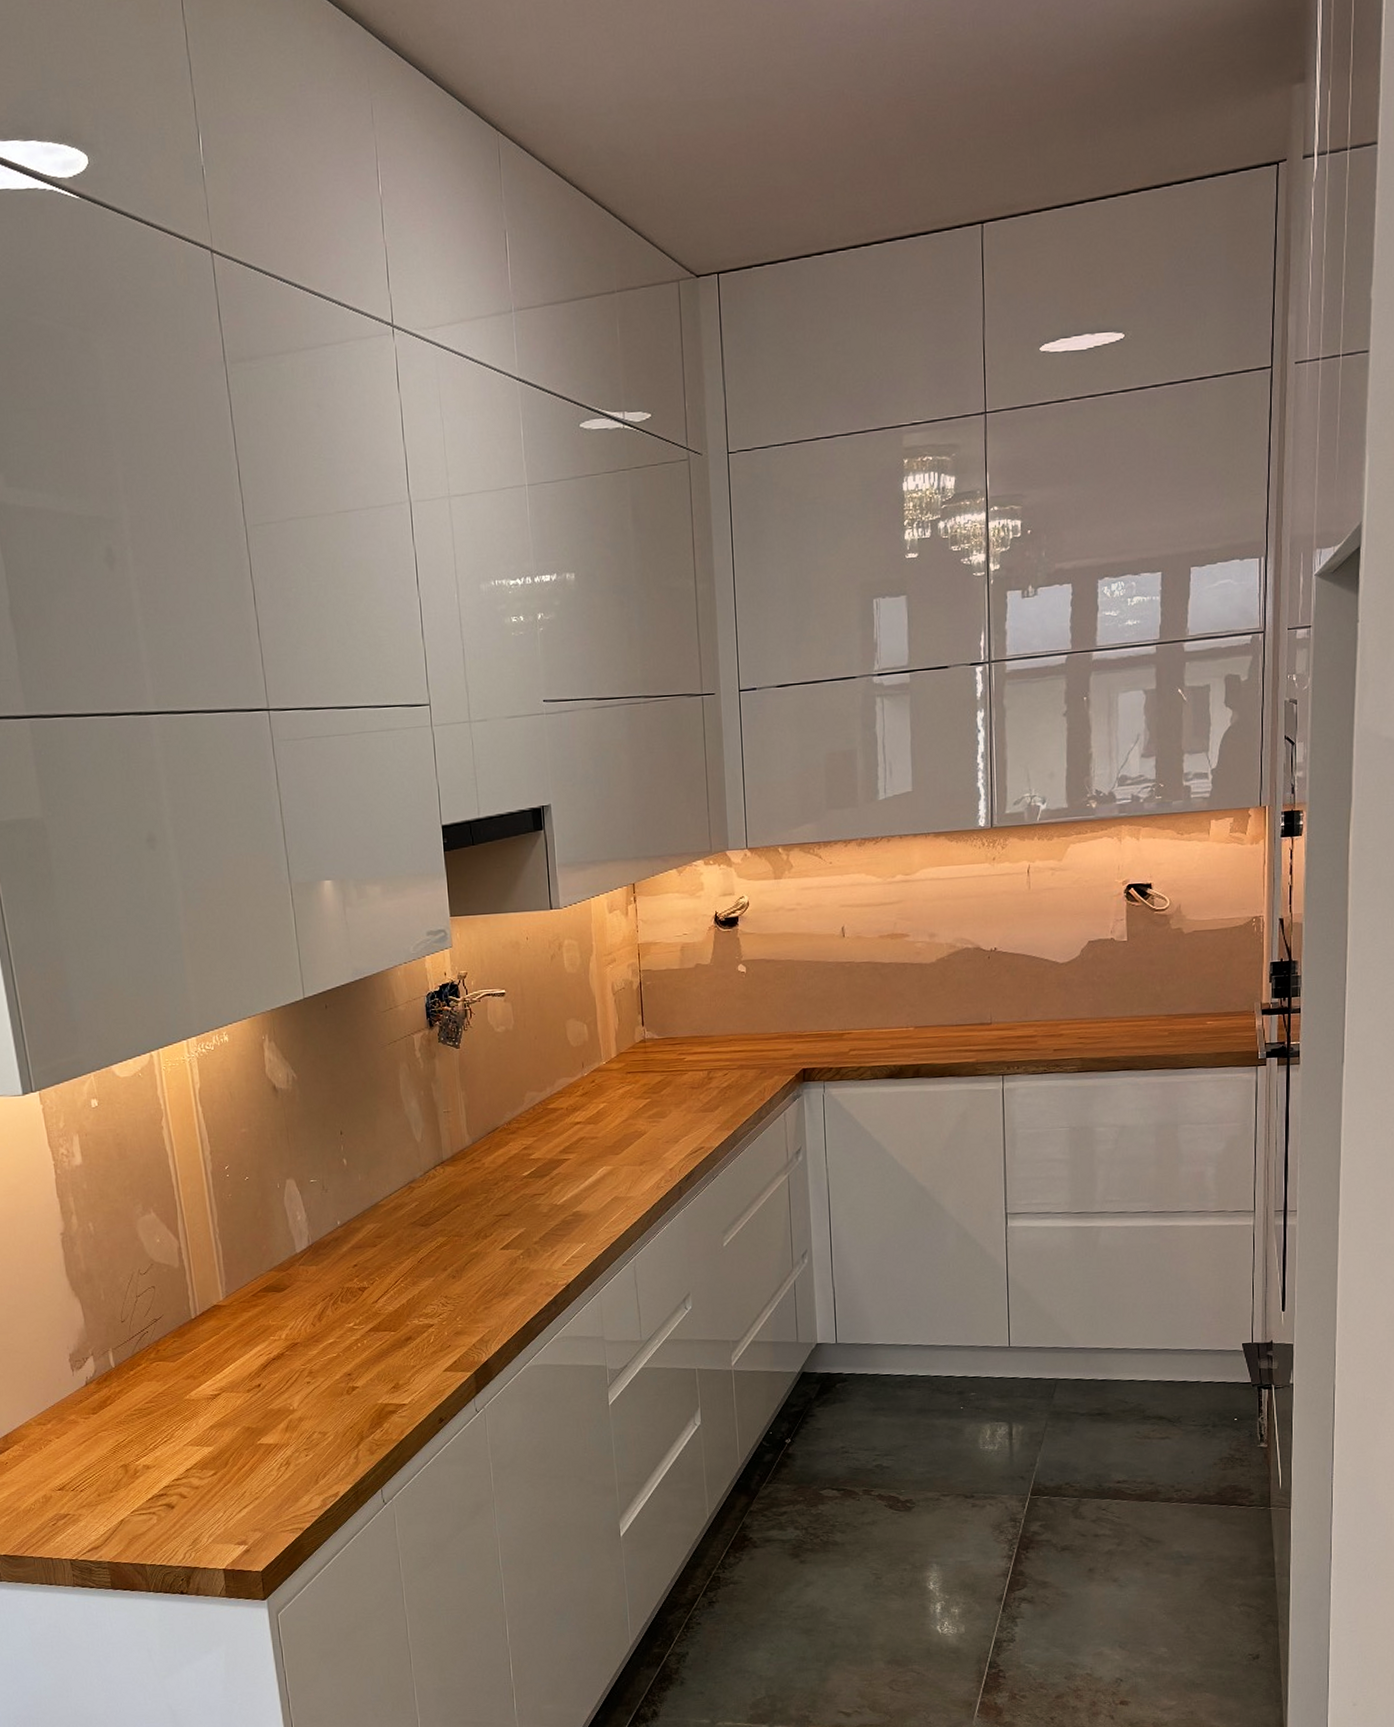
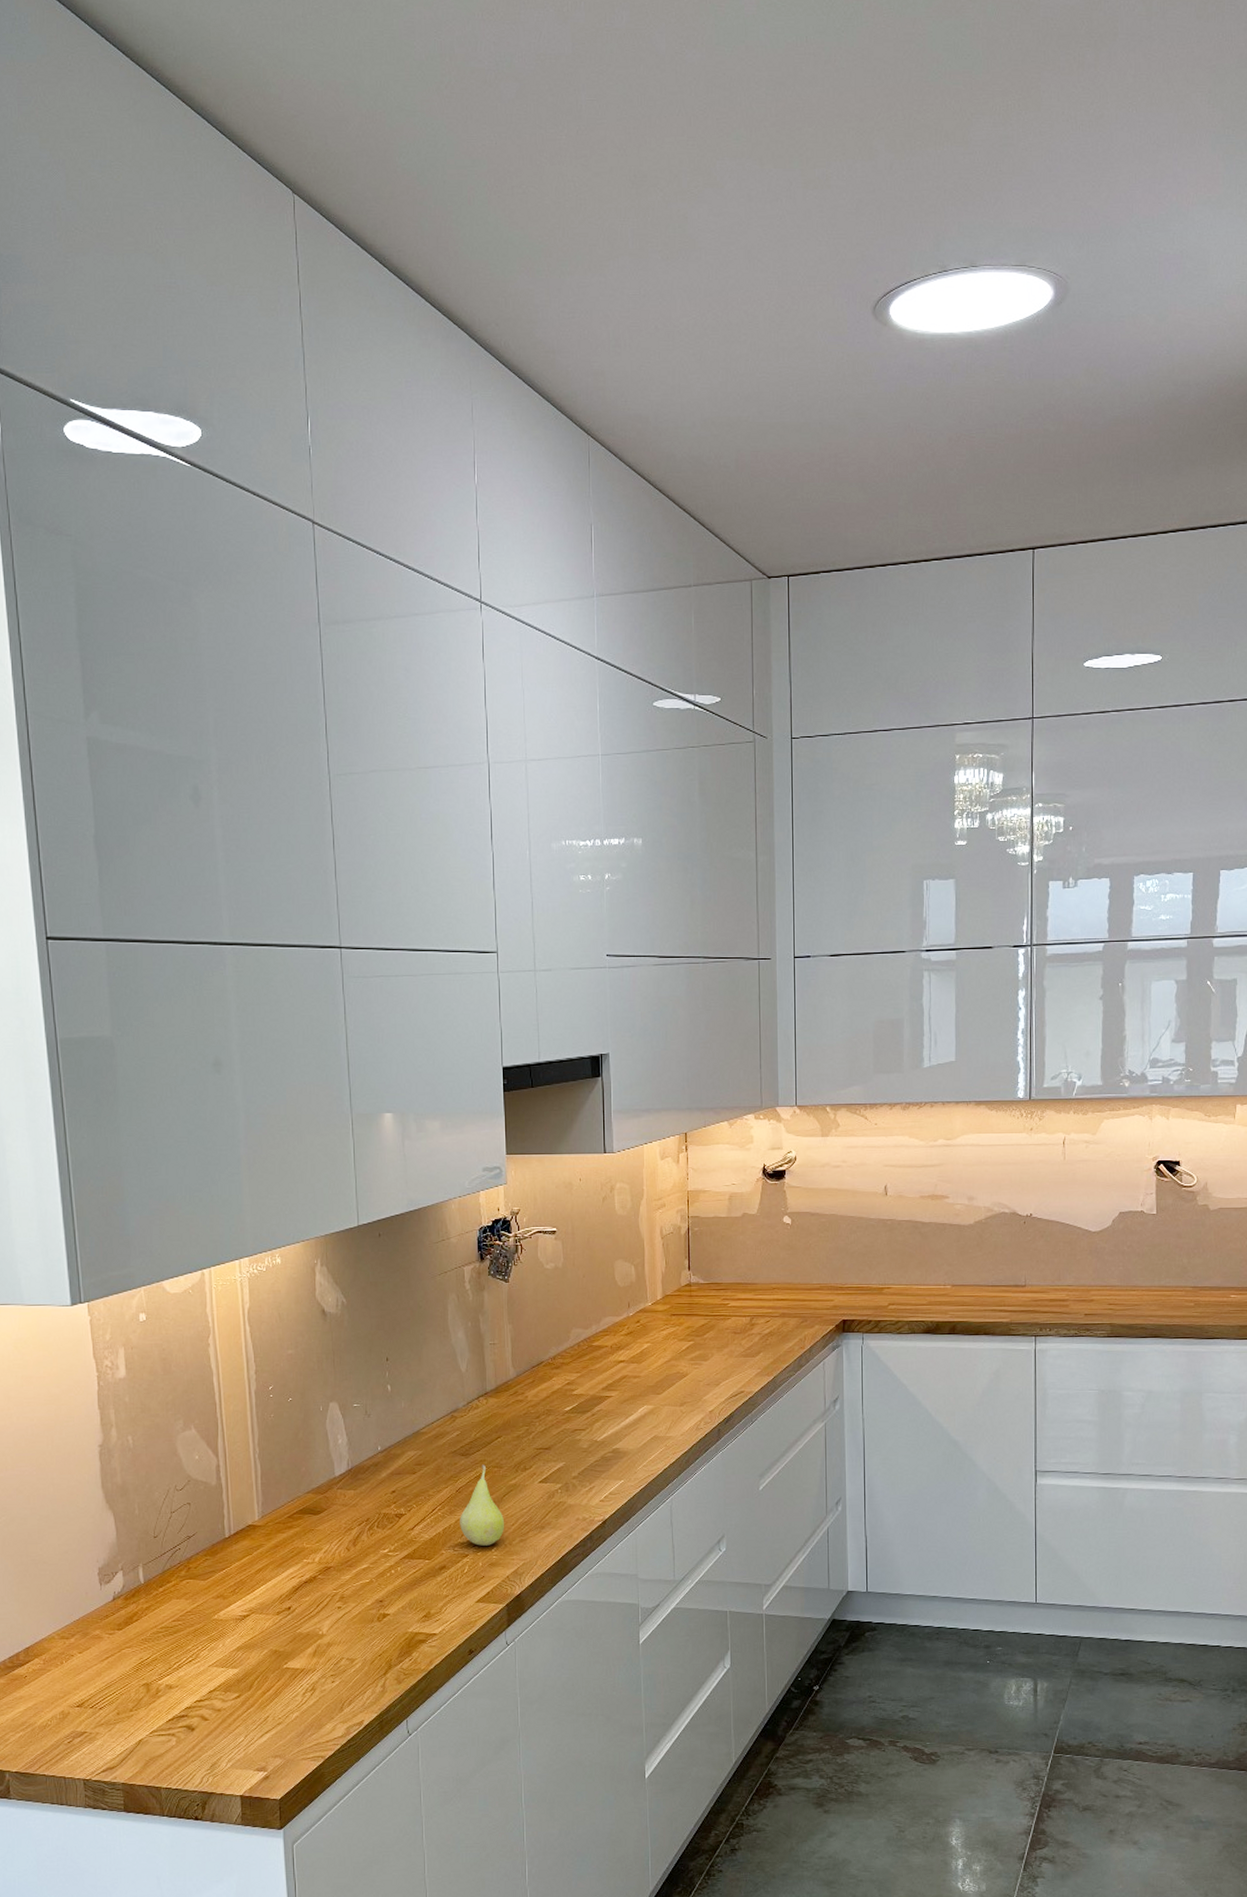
fruit: none [423,1234,469,1315] -> present [460,1464,505,1546]

